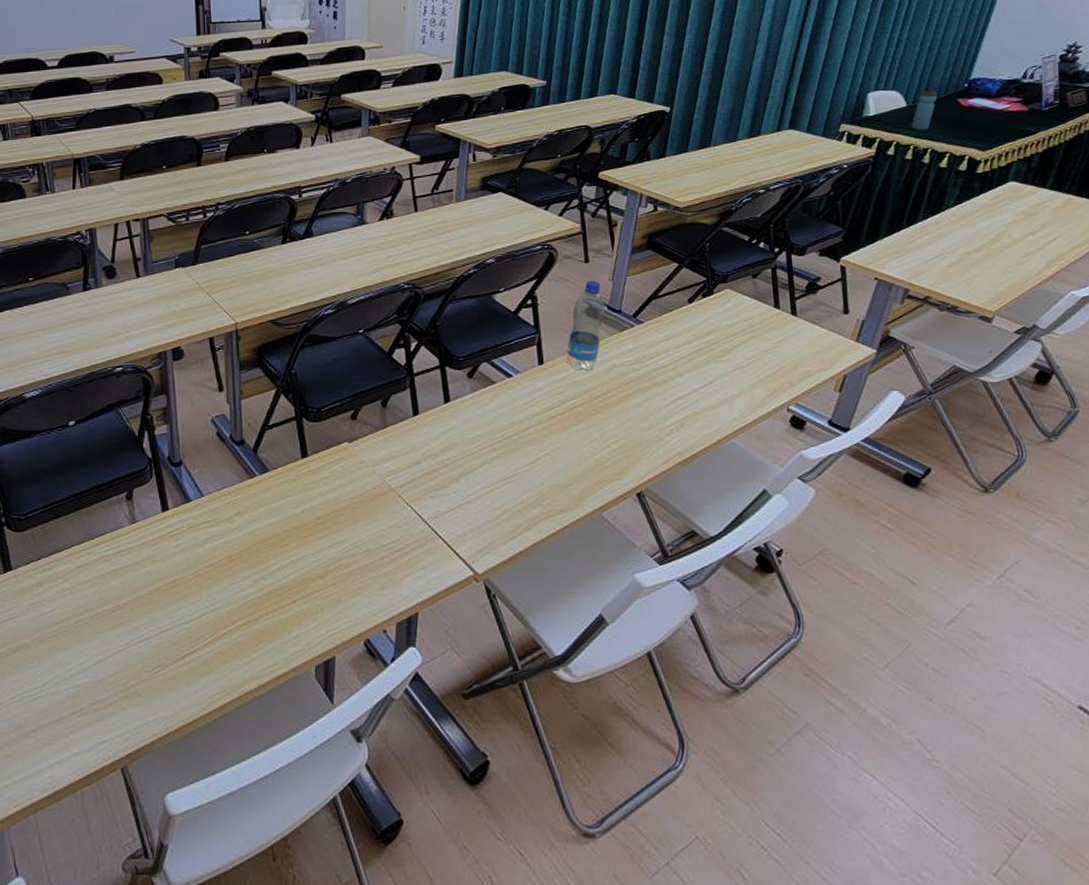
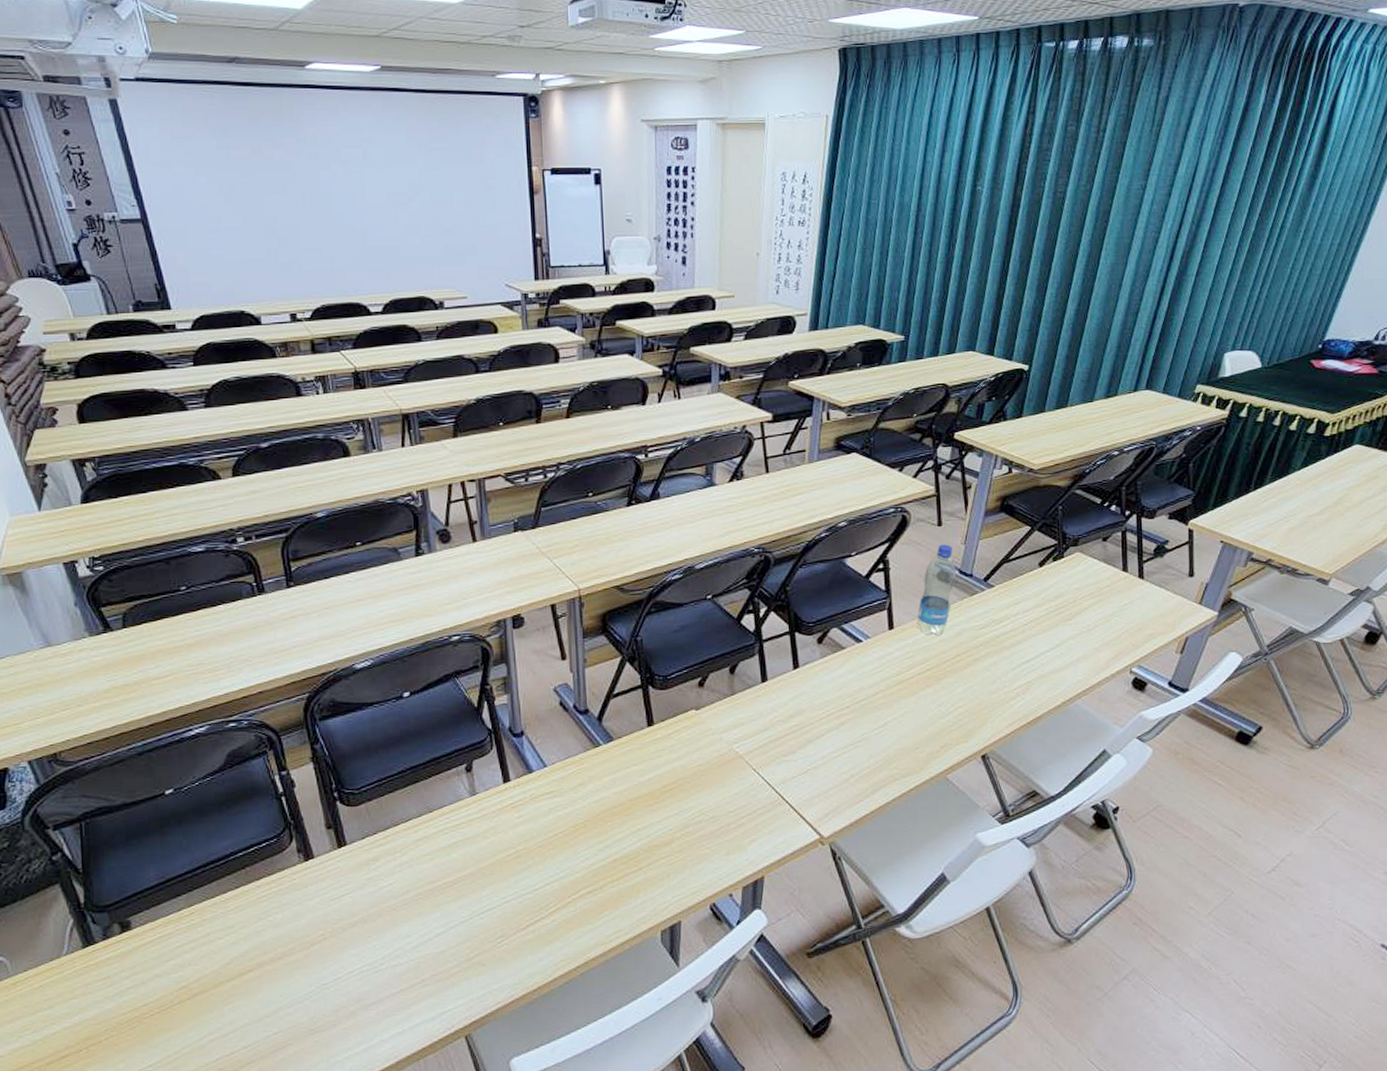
water bottle: present [911,89,937,131] -> none [1265,349,1292,393]

